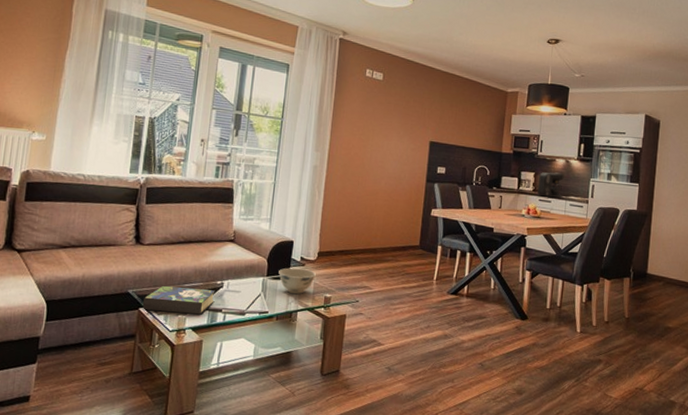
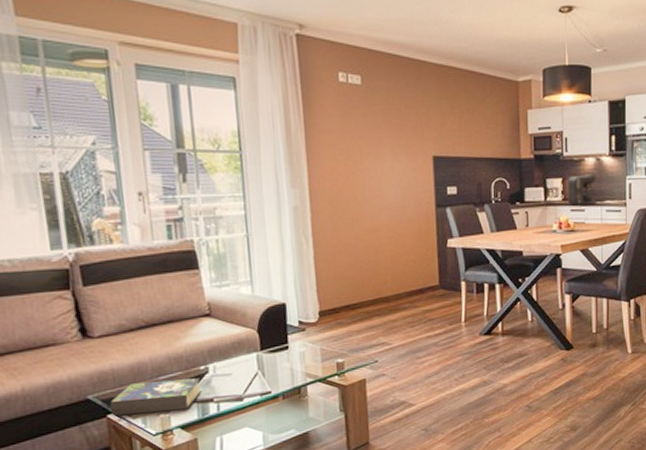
bowl: present [278,267,316,294] -> none [274,334,321,366]

